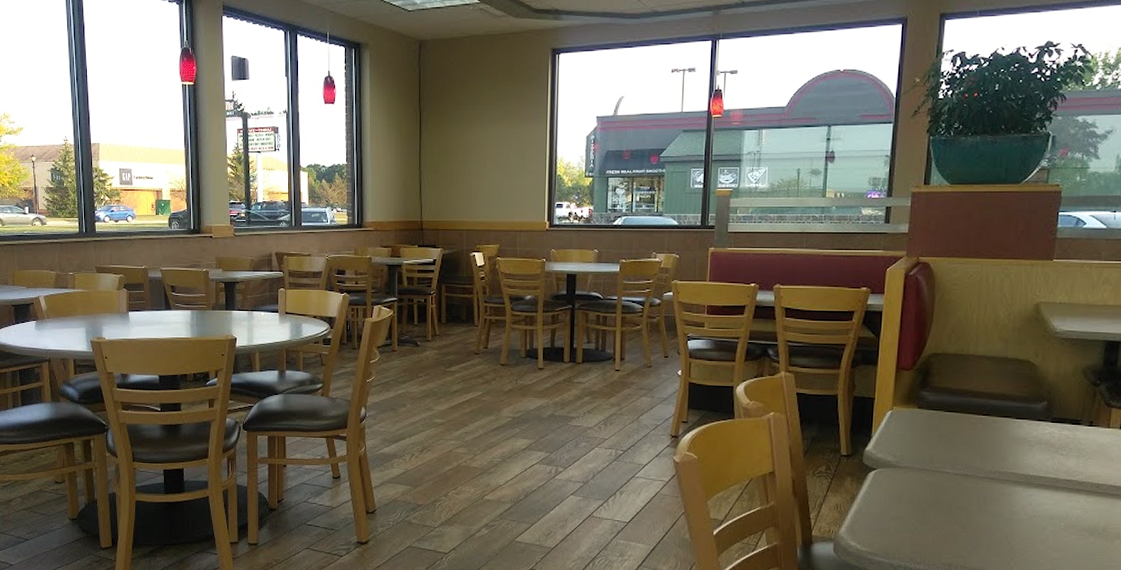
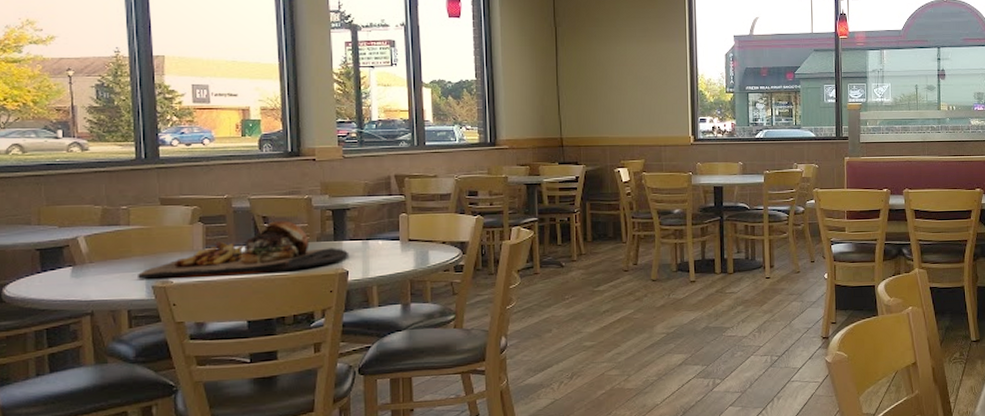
food tray: none [80,290,238,336] -> present [136,221,350,279]

